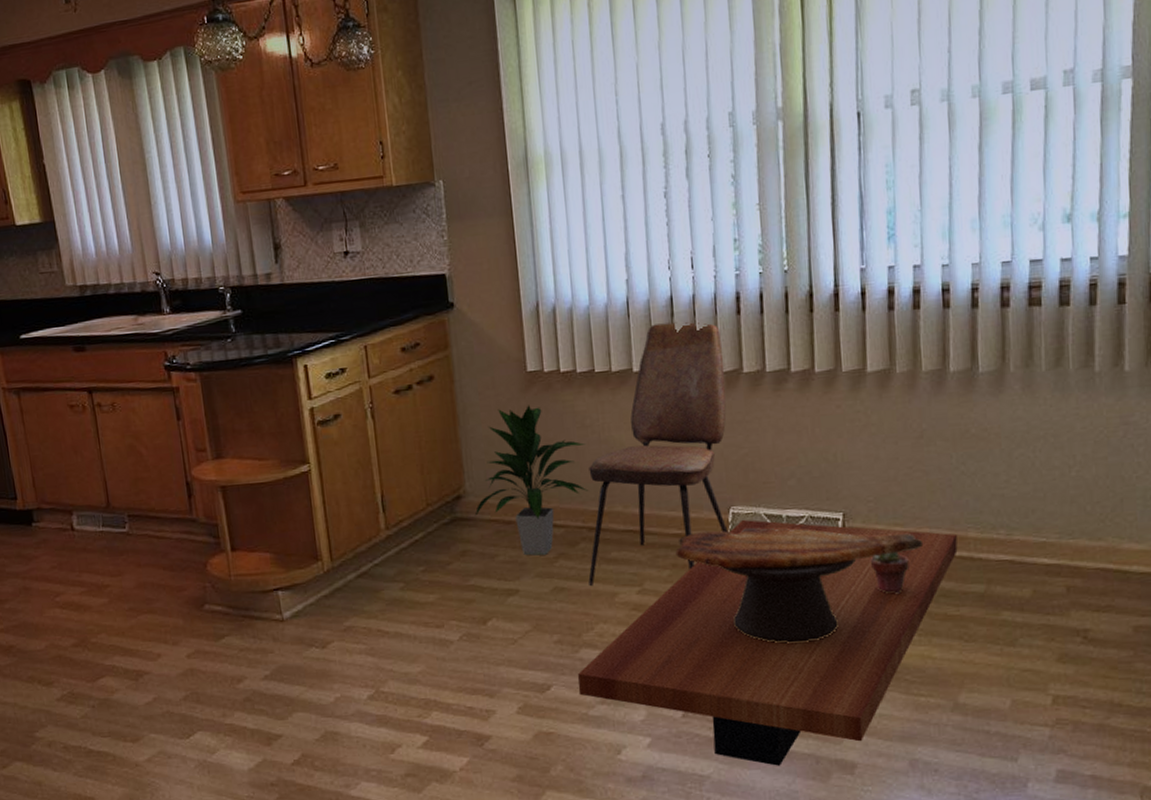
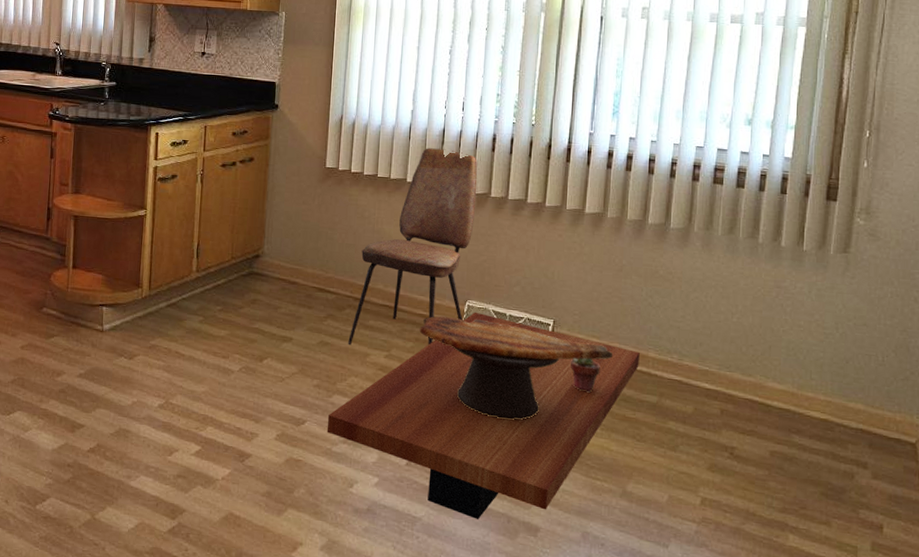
indoor plant: present [474,405,588,556] -> none [267,192,362,314]

